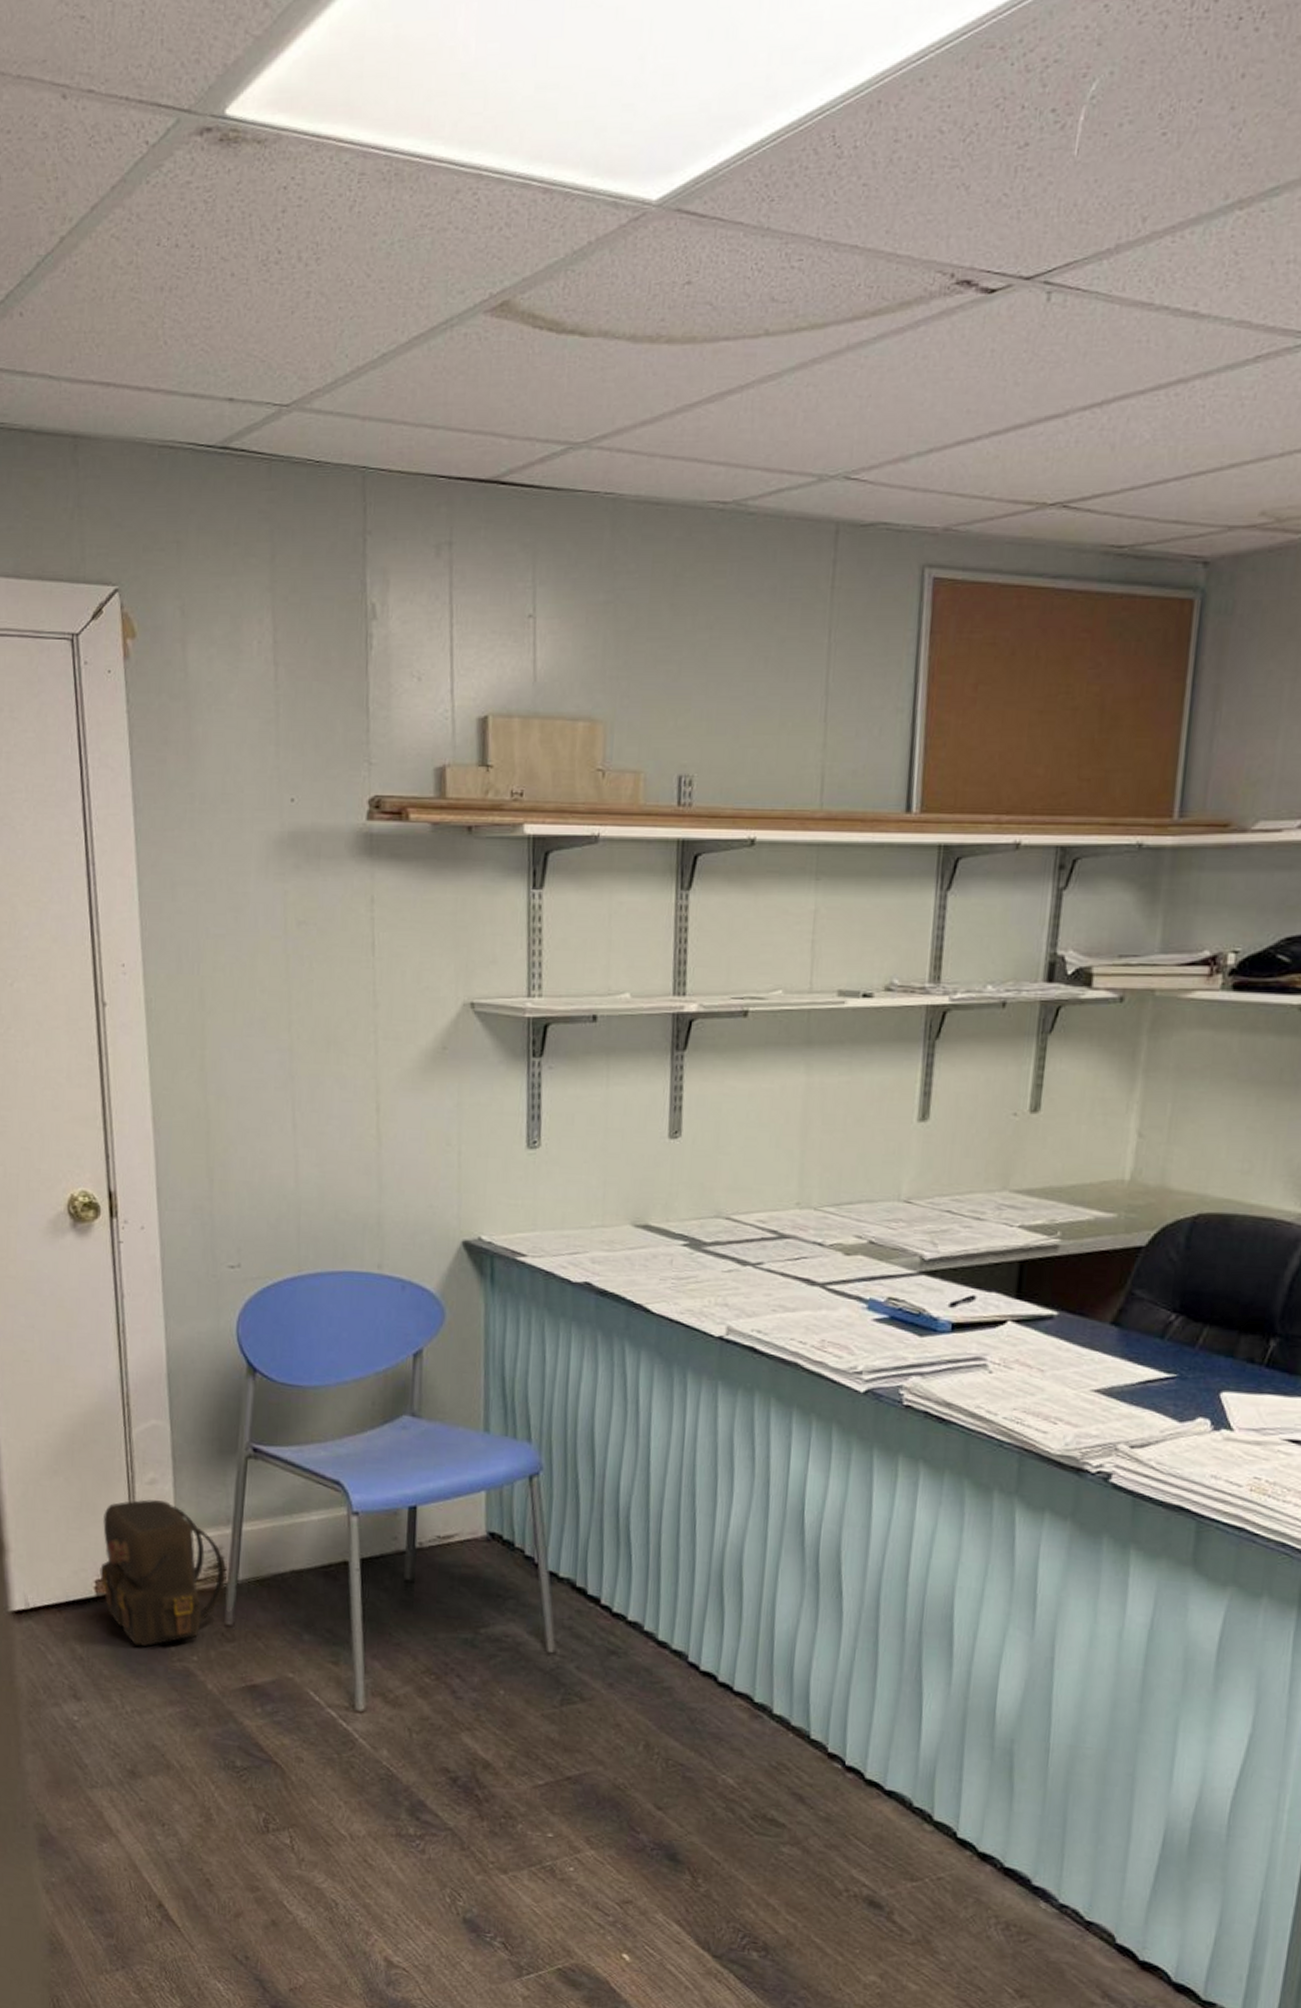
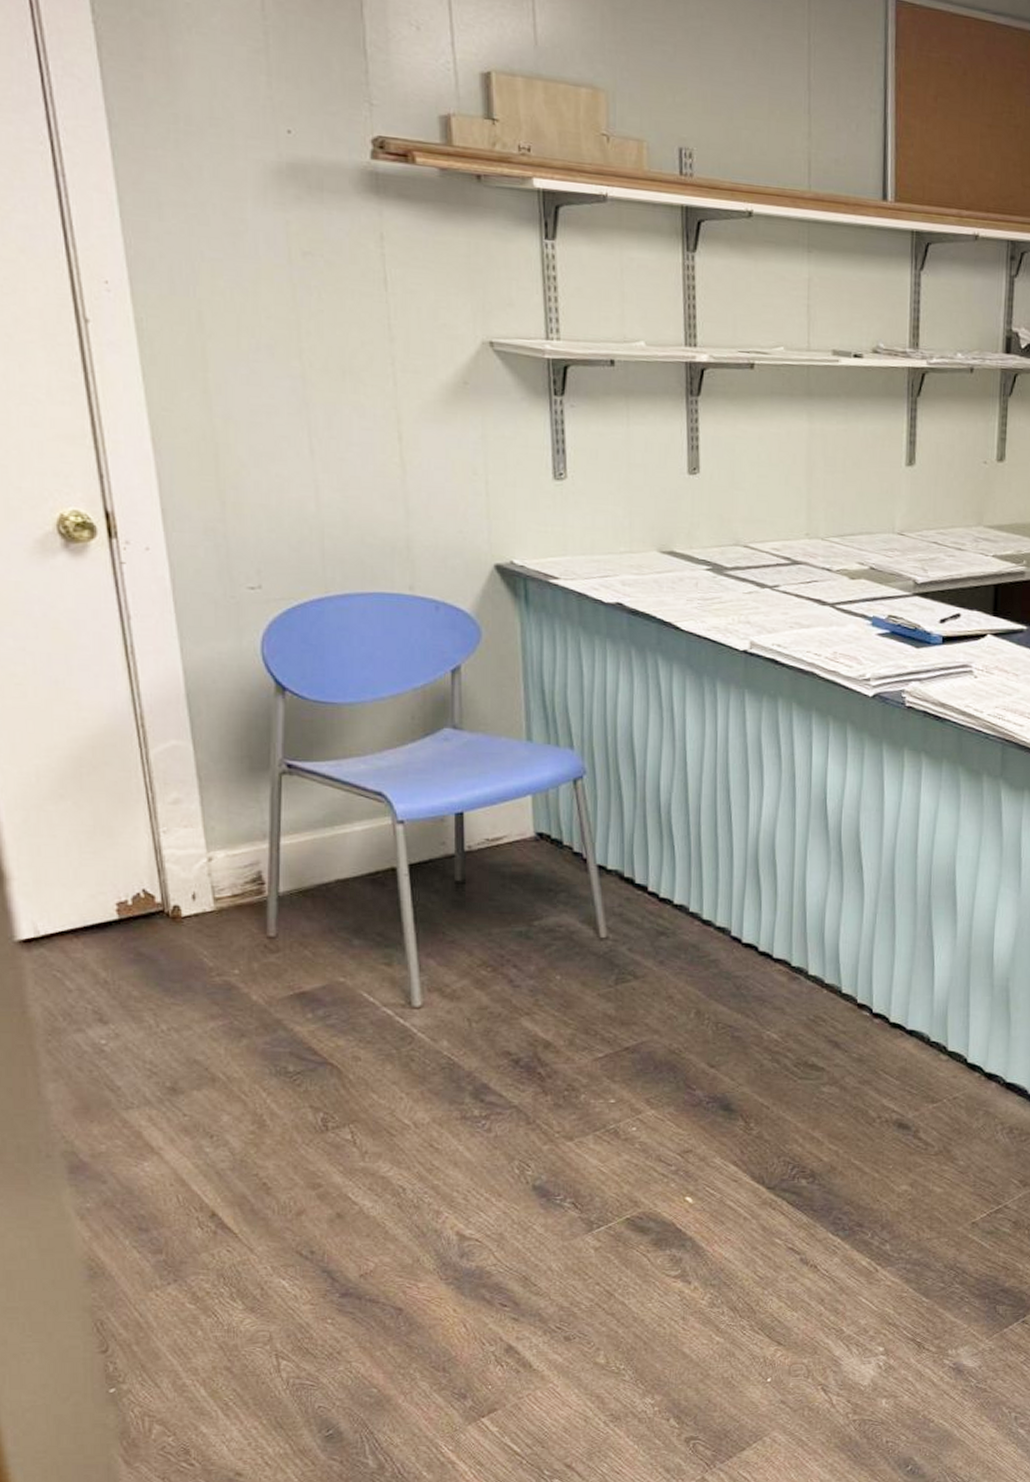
backpack: present [99,1499,225,1647] -> none [121,819,265,965]

